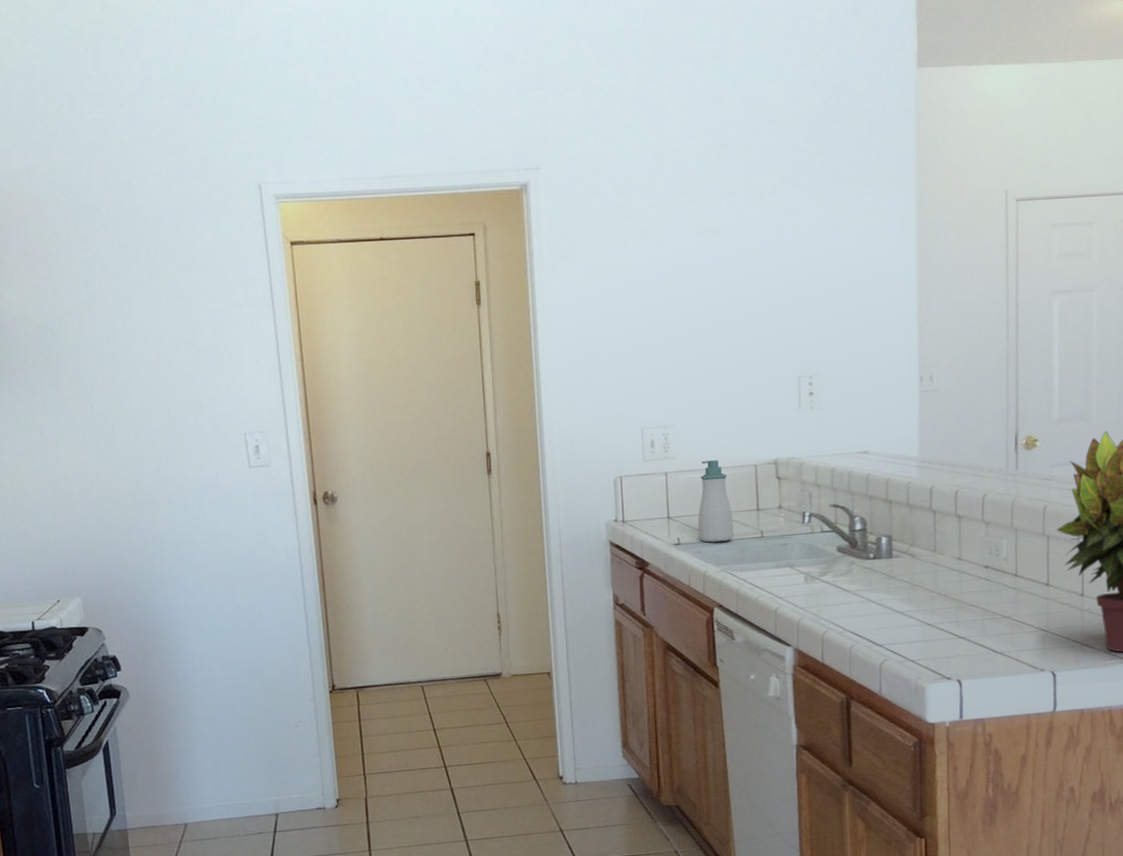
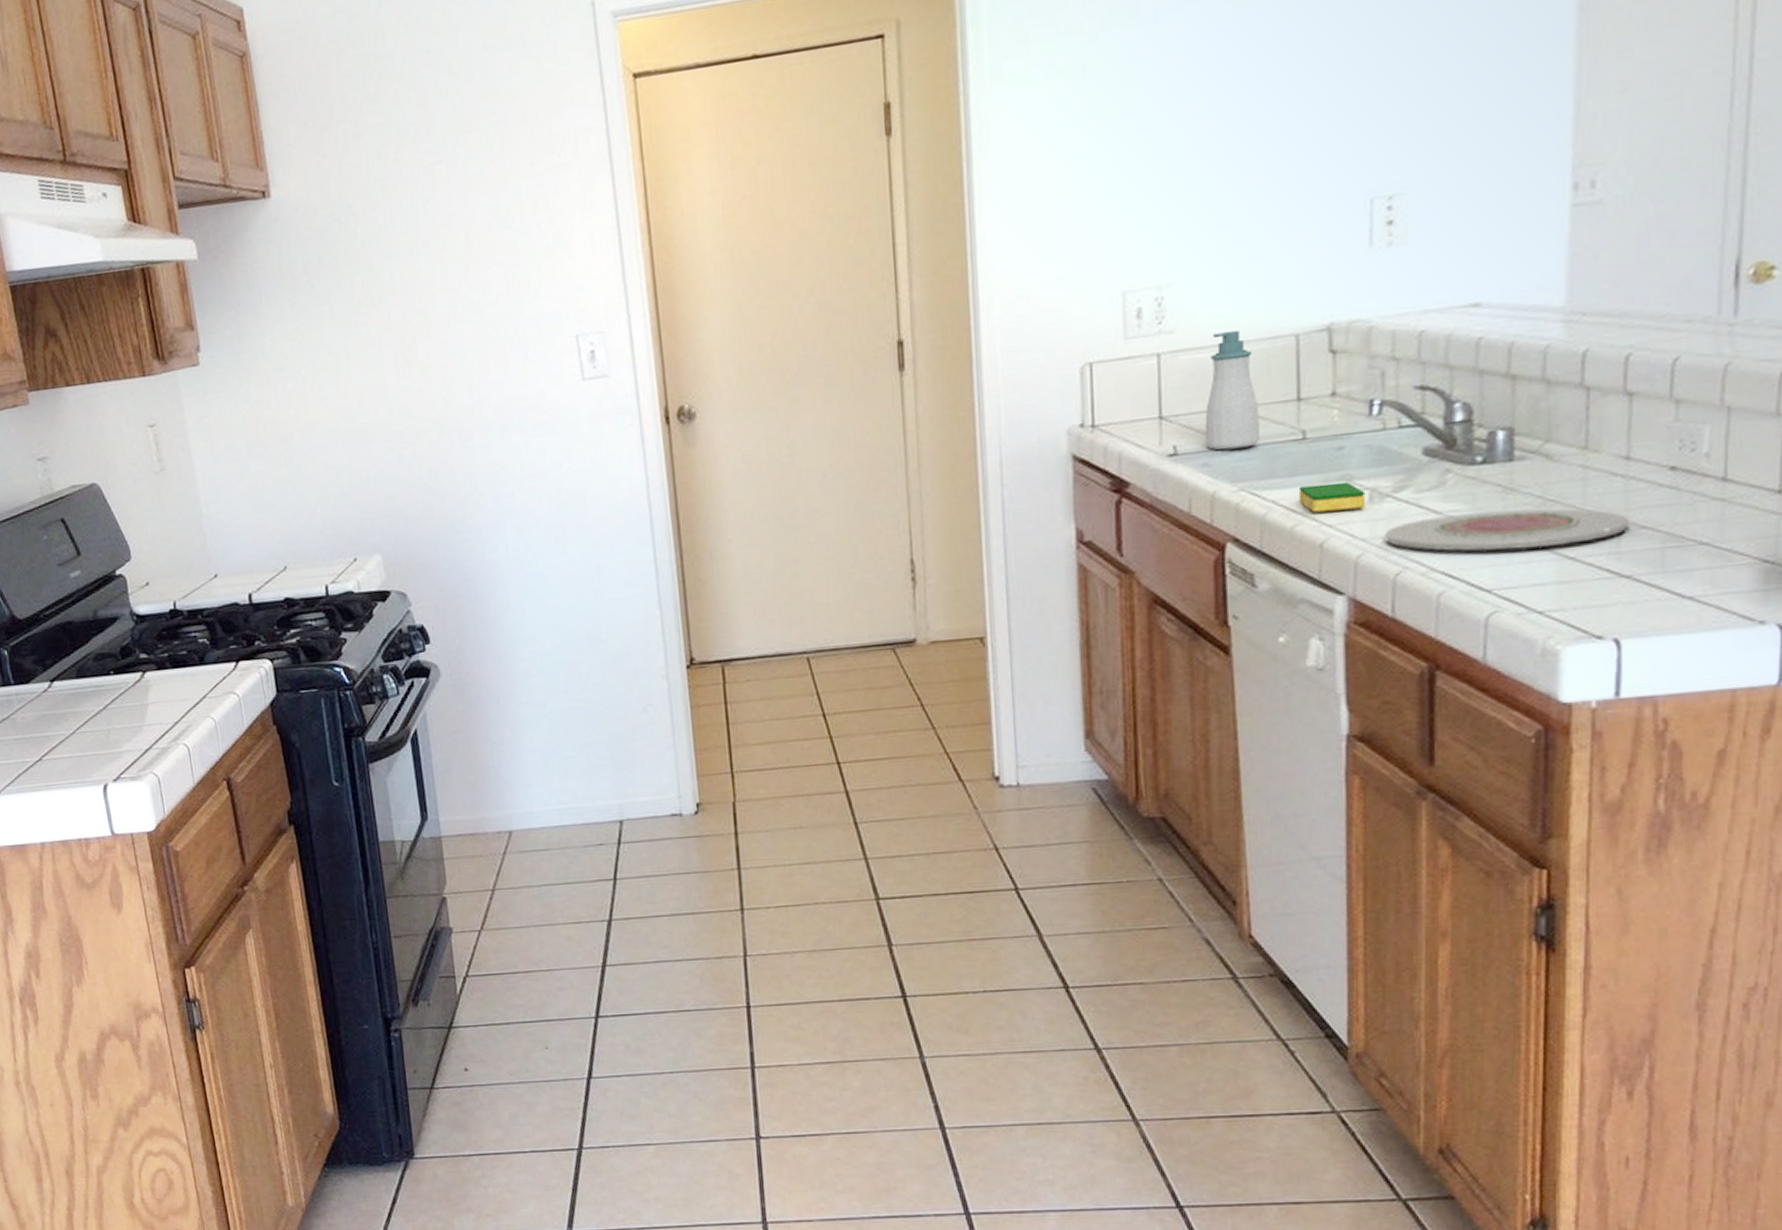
dish sponge: none [759,568,803,588] -> present [1298,481,1366,513]
plate: none [815,590,964,618] -> present [1385,508,1631,552]

